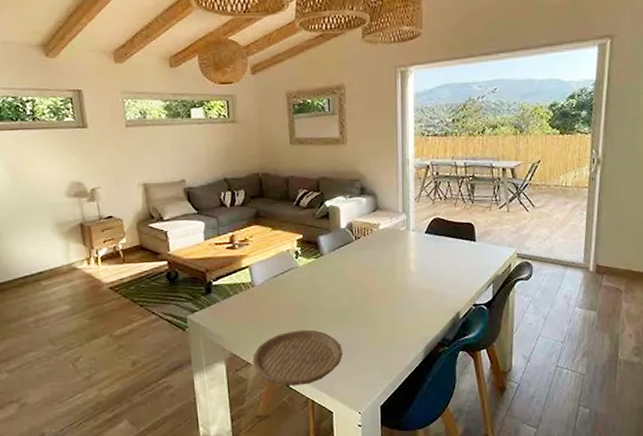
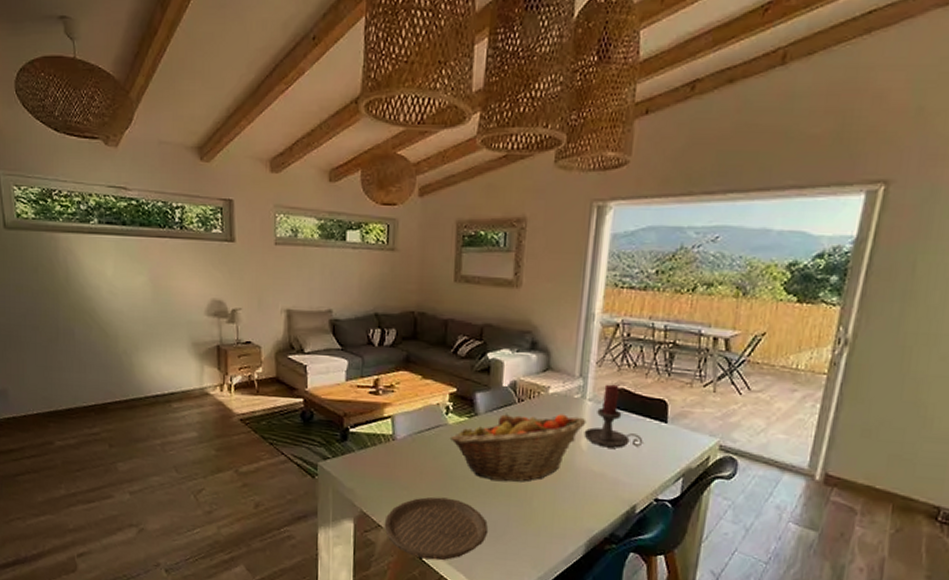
fruit basket: none [301,245,413,309] -> present [449,413,587,482]
candle holder: none [411,215,459,268] -> present [584,384,643,448]

